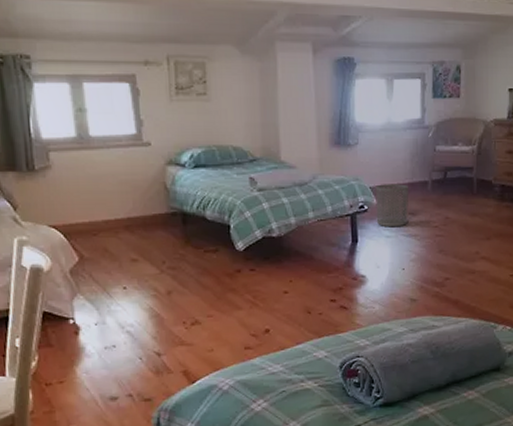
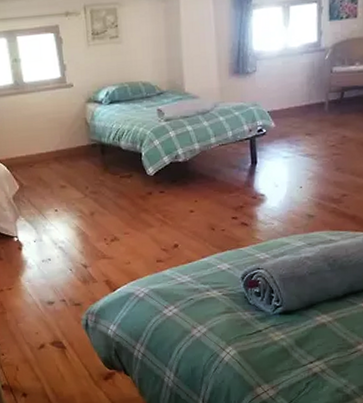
waste bin: present [375,184,409,227] -> none [273,106,306,148]

